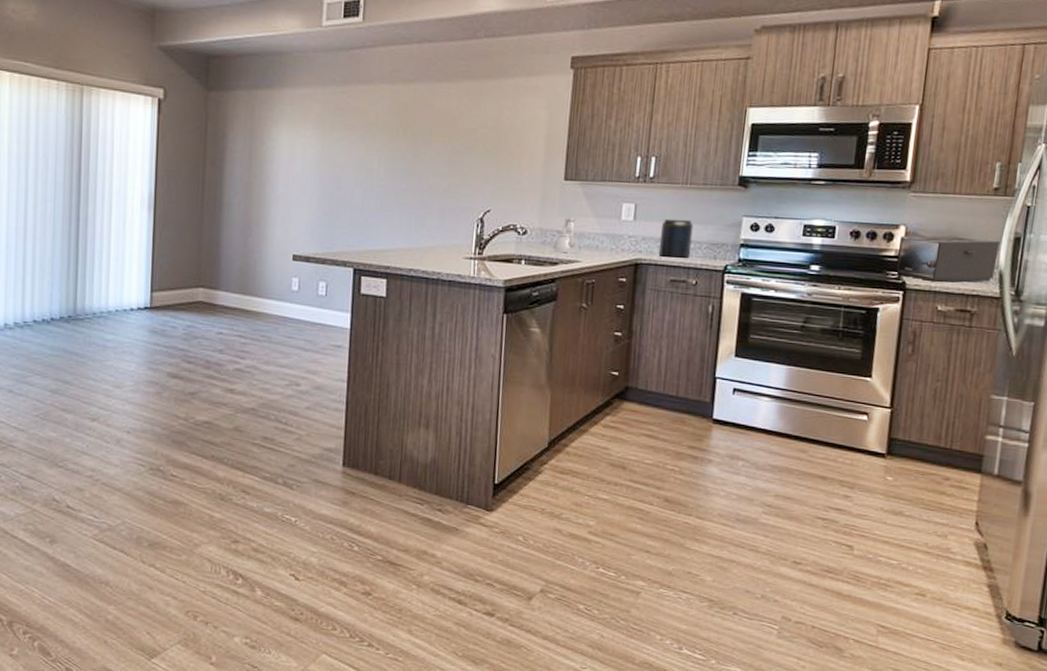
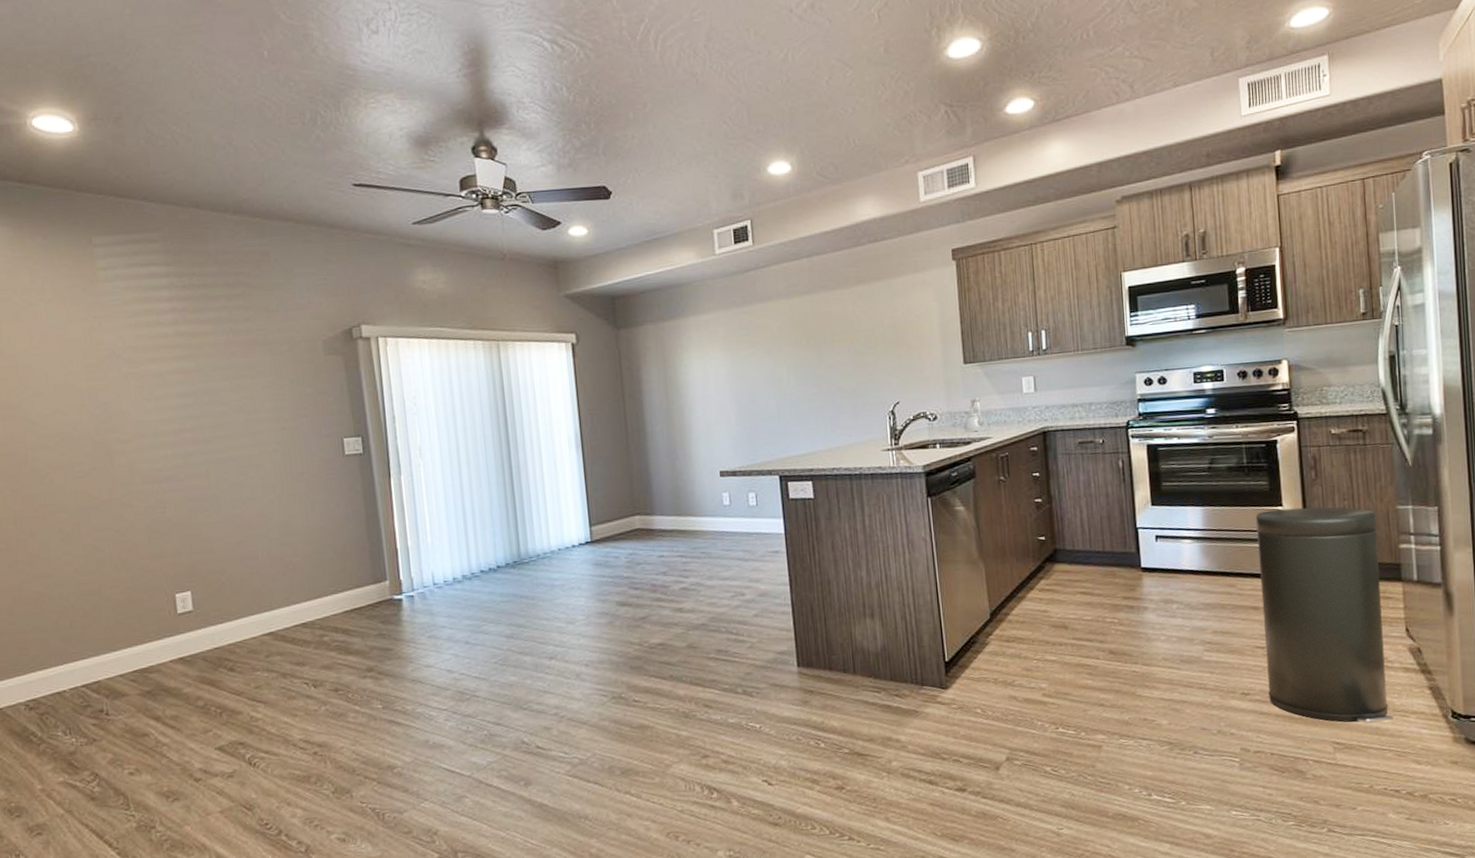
soda can: present [658,218,694,261] -> none [1062,384,1093,424]
pedal bin: none [820,380,968,612] -> present [1255,507,1394,724]
toaster: present [896,235,1000,282] -> none [1285,361,1378,408]

